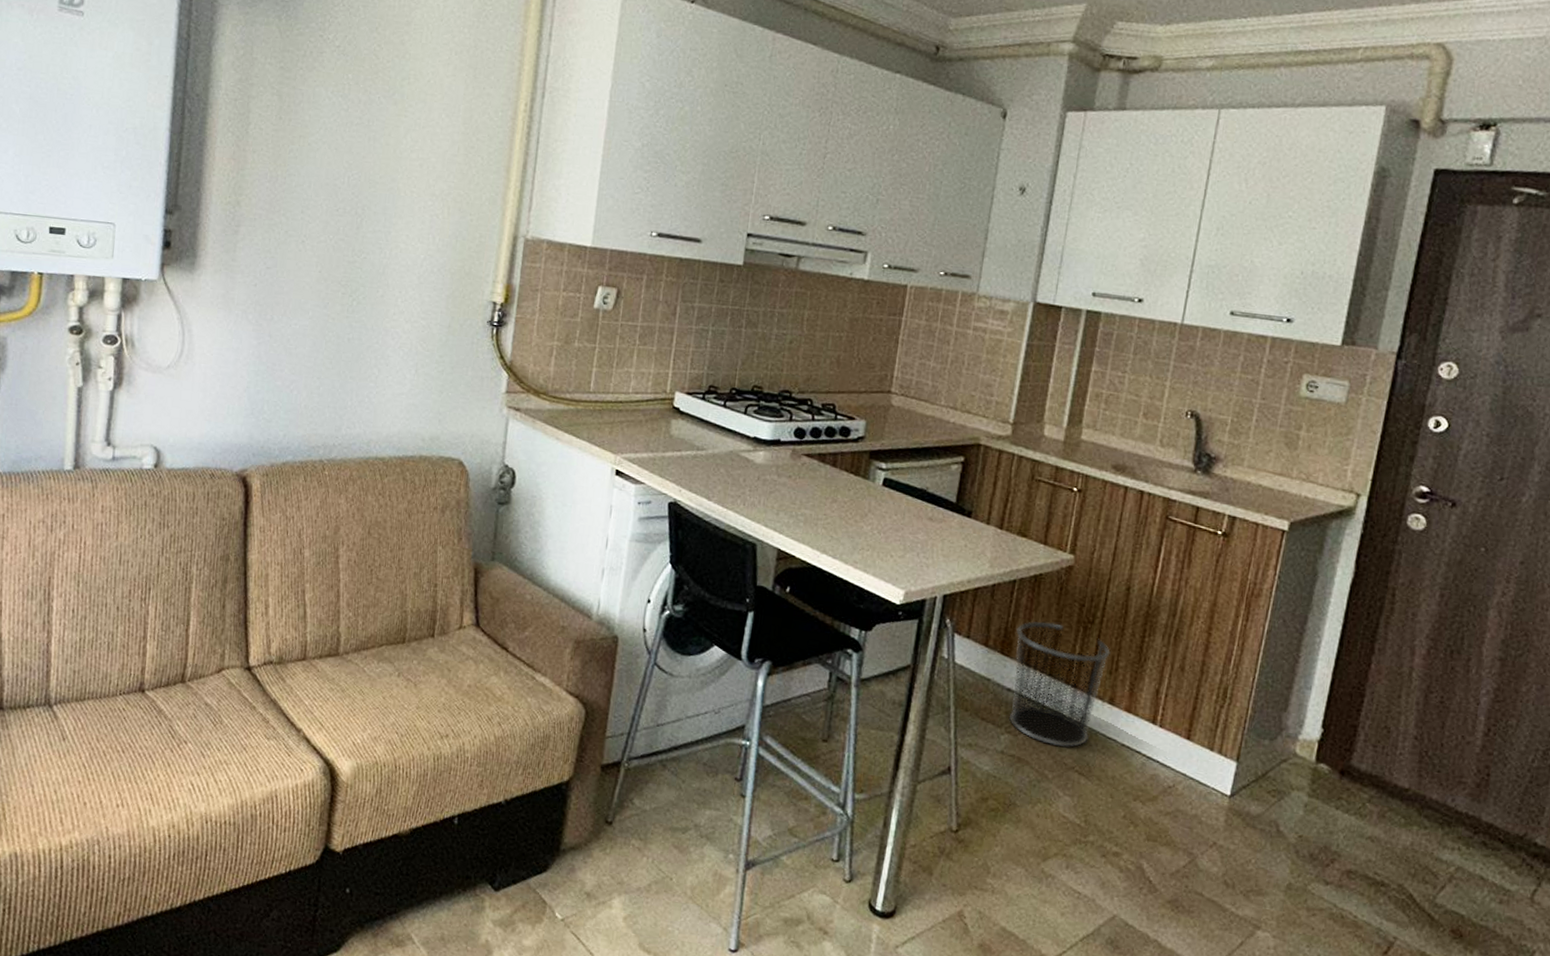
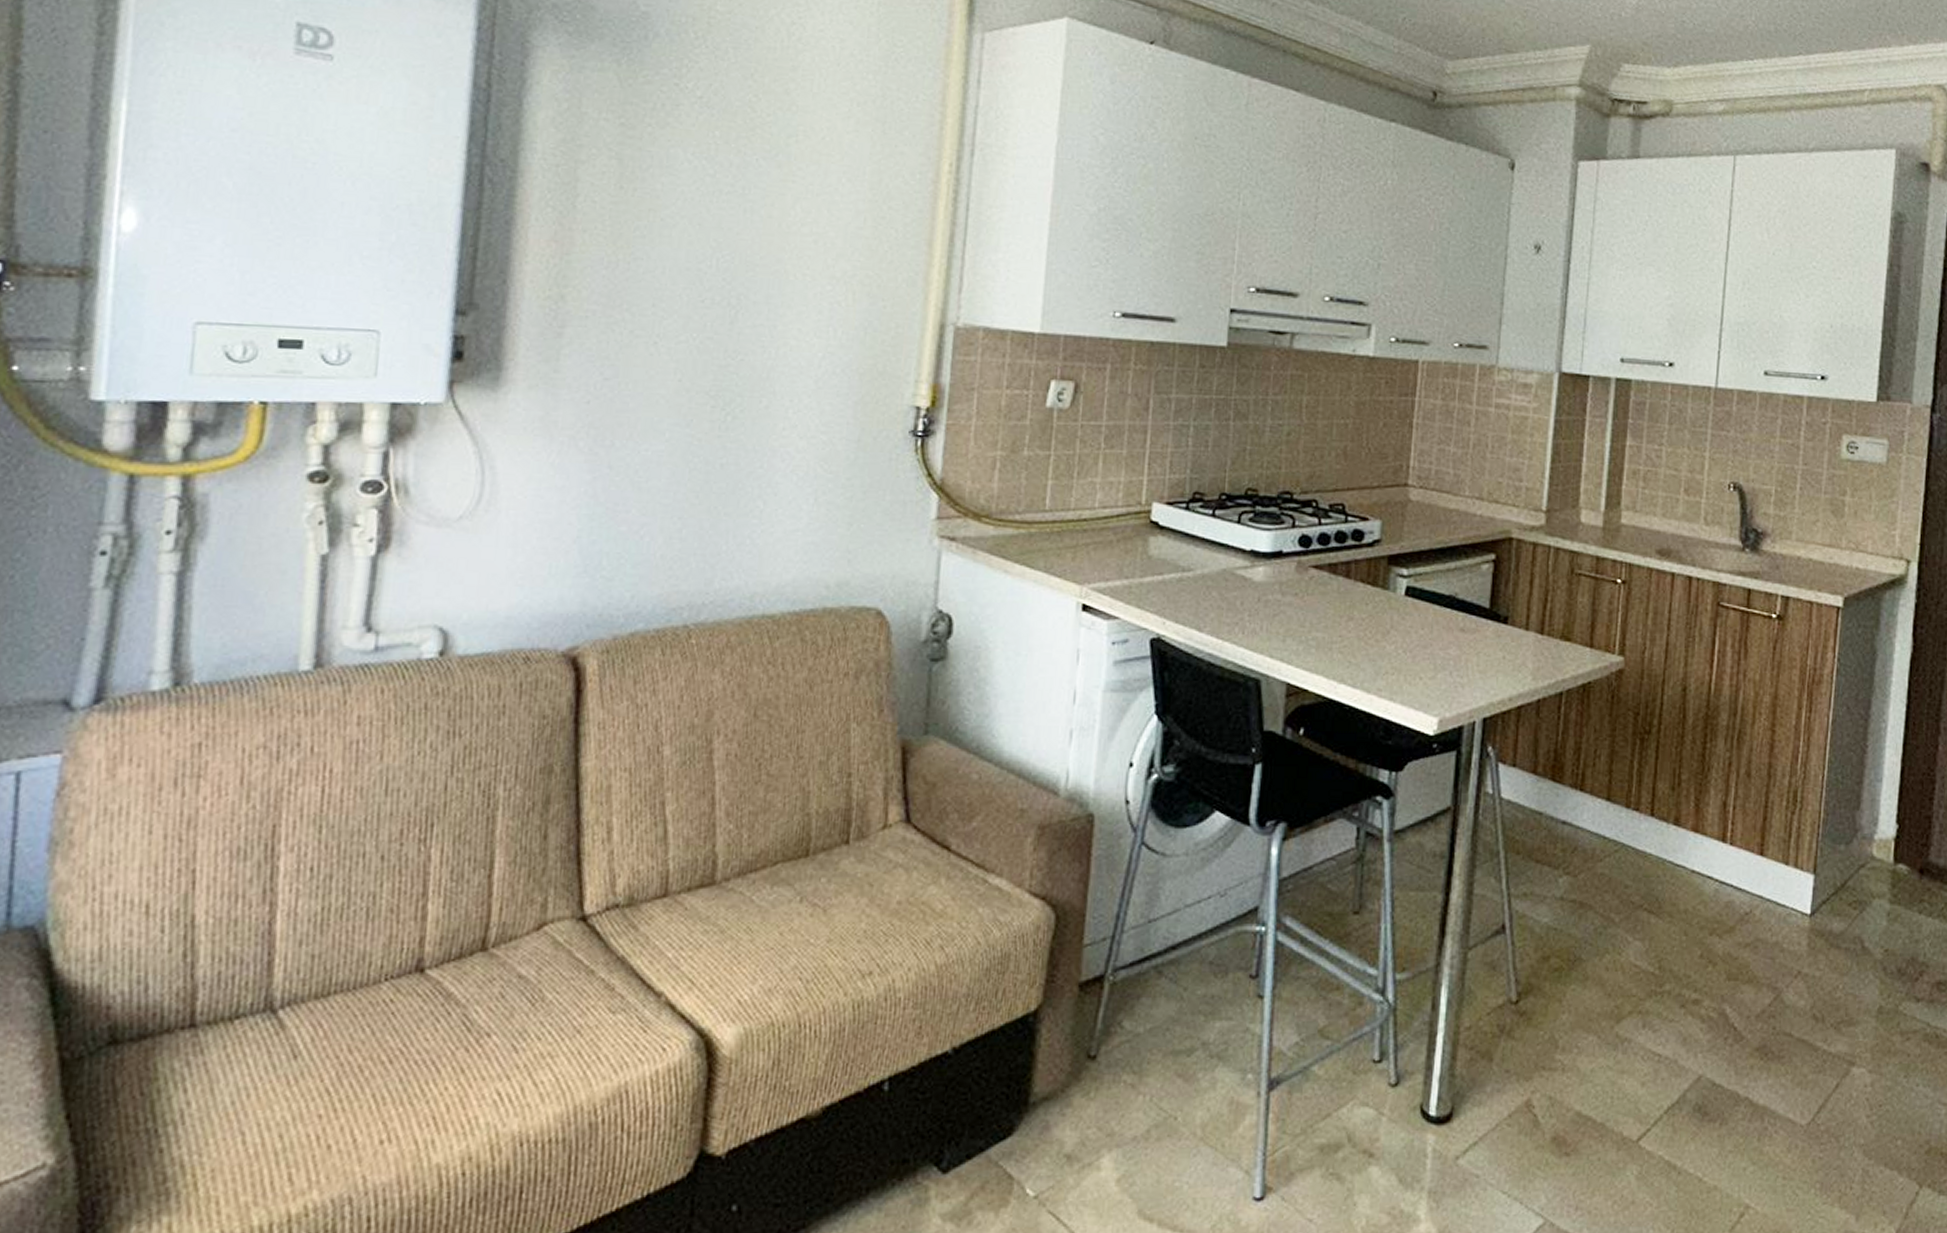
waste bin: present [1010,621,1111,748] -> none [1567,737,1671,883]

